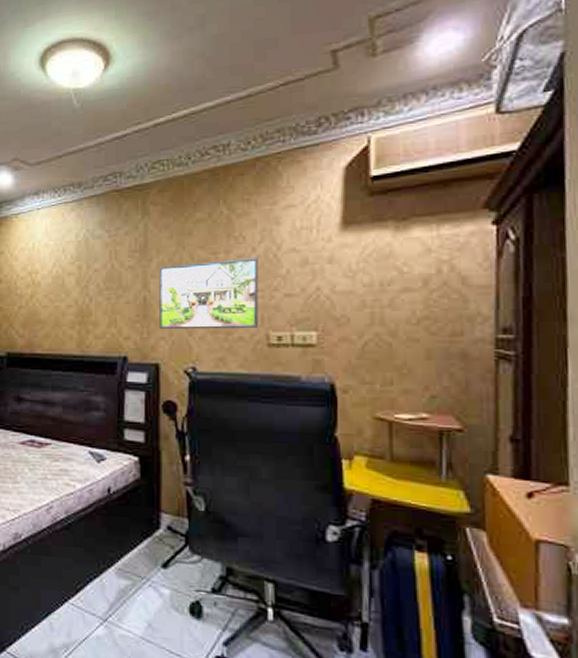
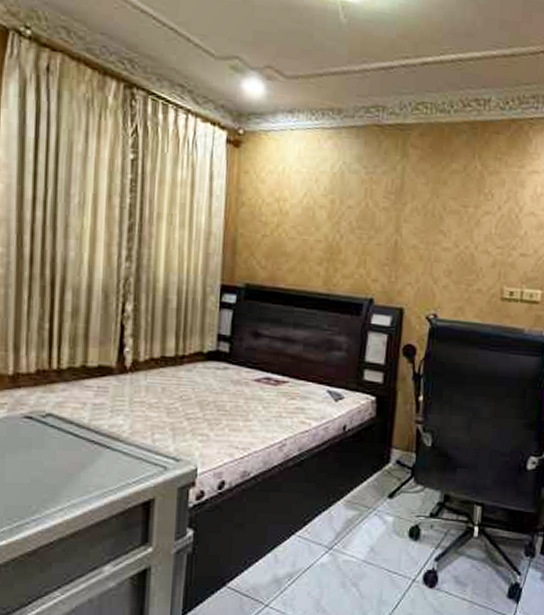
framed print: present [159,257,259,330] -> none [407,212,502,282]

